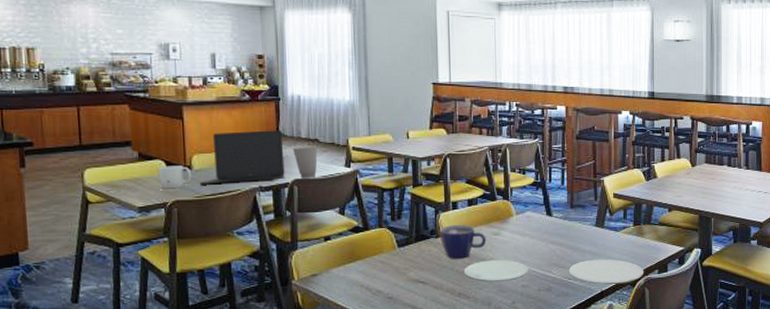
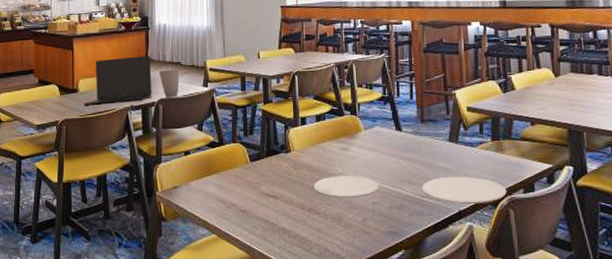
mug: present [158,165,192,190] -> none [52,89,78,111]
cup: present [439,224,487,259] -> none [289,139,336,174]

